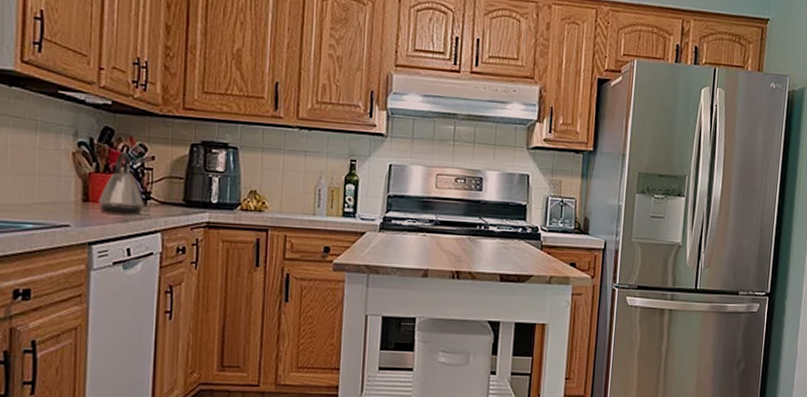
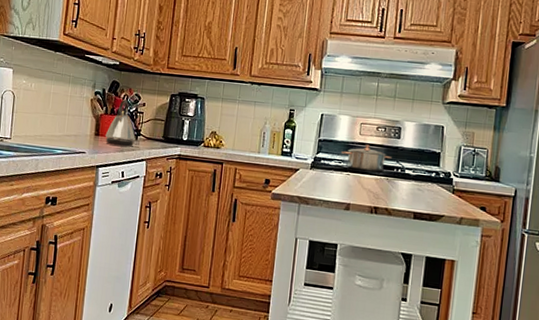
cooking pot: none [415,199,474,231] -> present [341,144,392,173]

